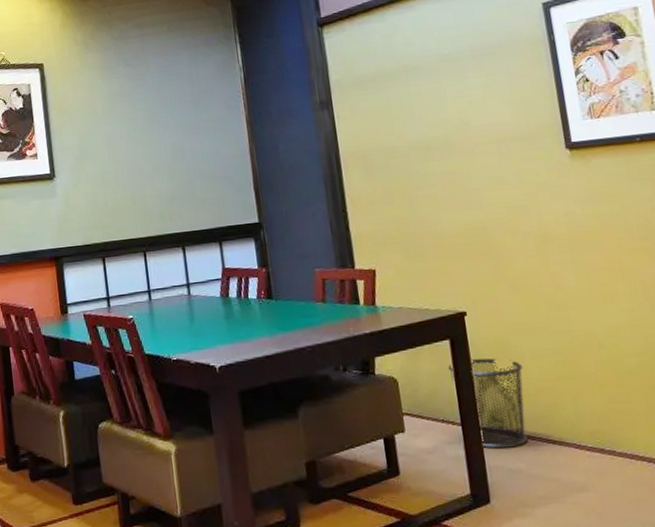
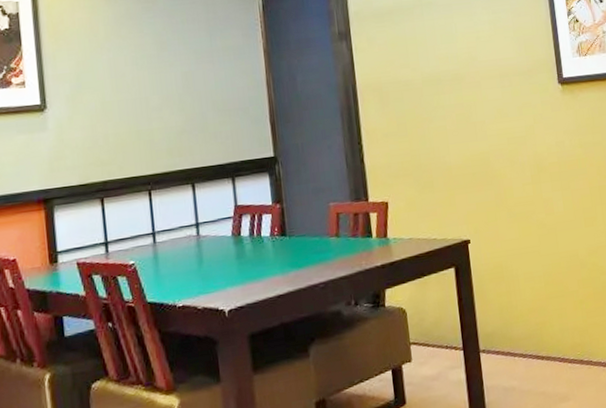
waste bin: present [447,358,528,449] -> none [452,282,520,370]

